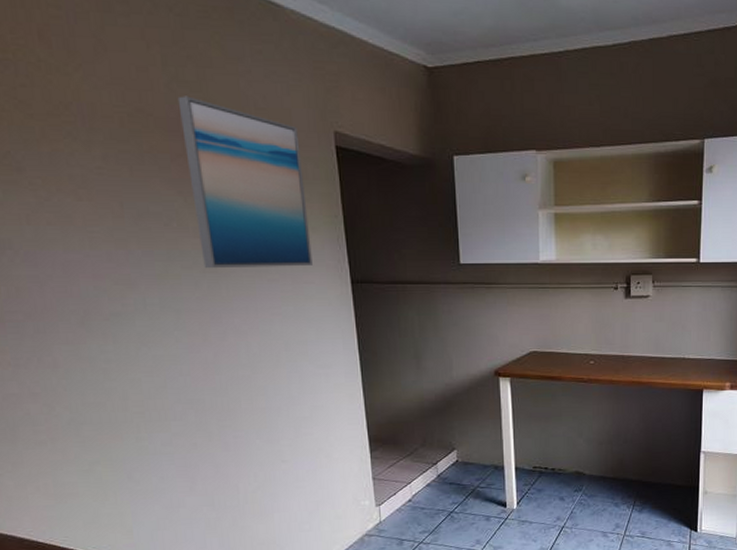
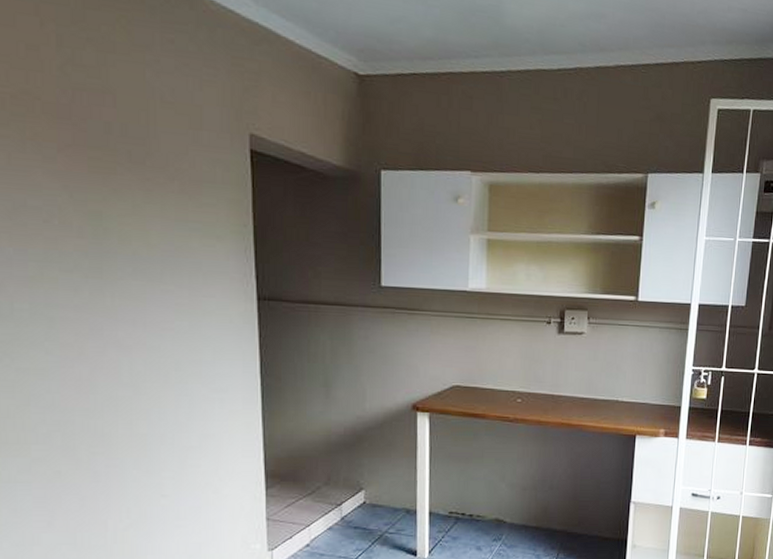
wall art: present [177,96,313,269] -> none [71,81,214,278]

